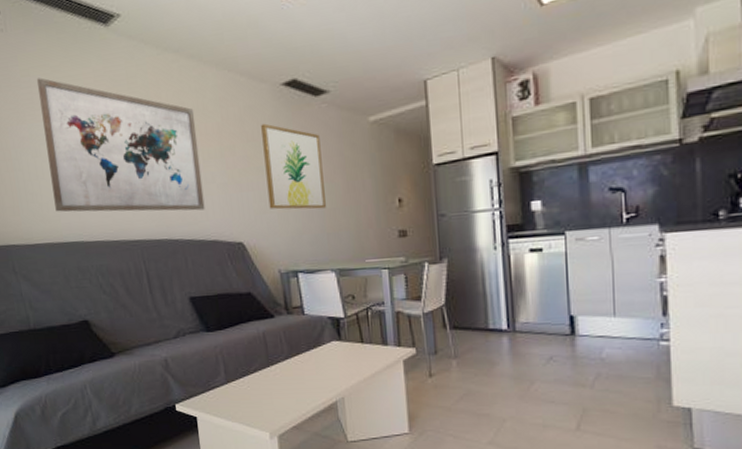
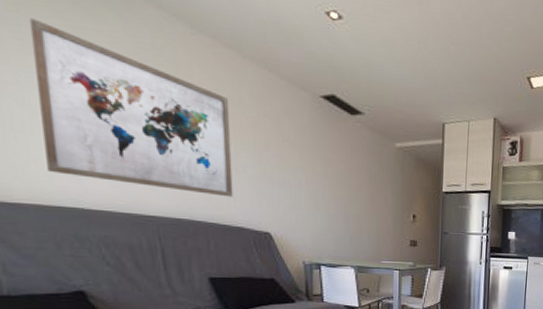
wall art: present [261,123,326,210] -> none [298,128,352,213]

